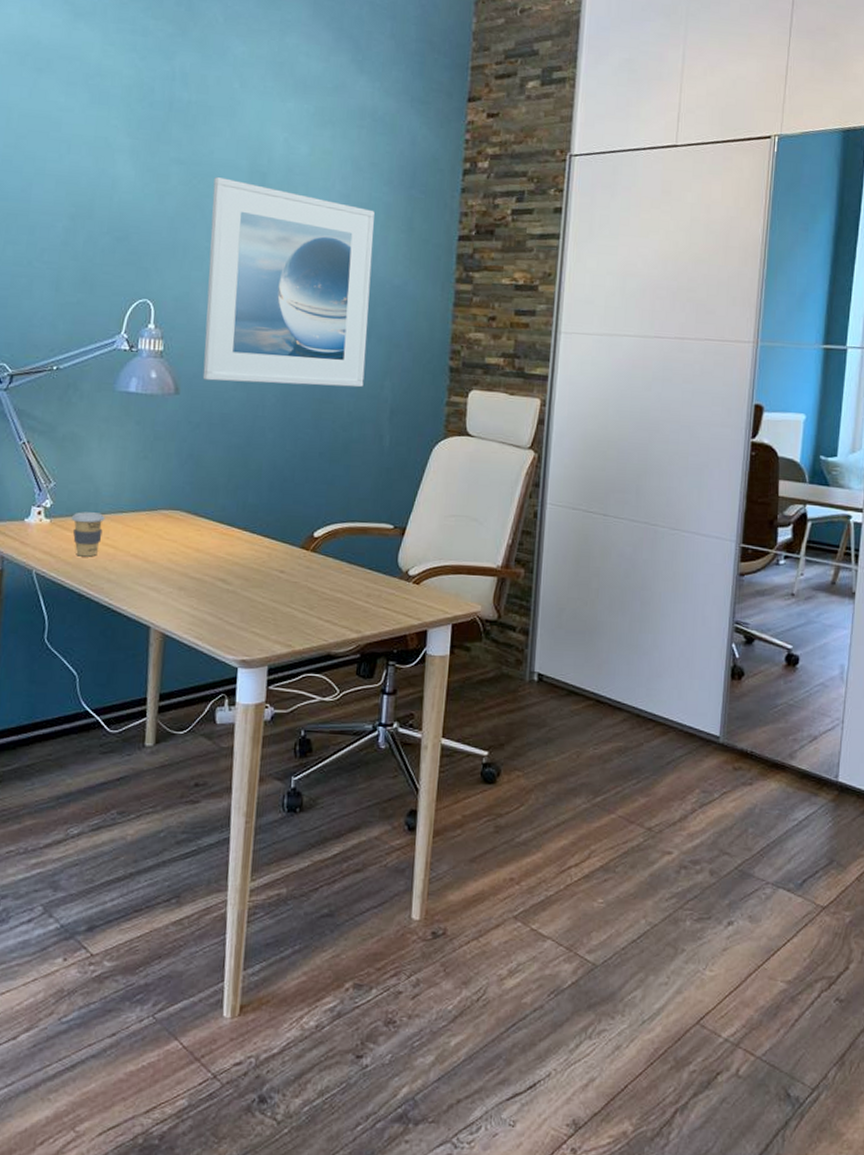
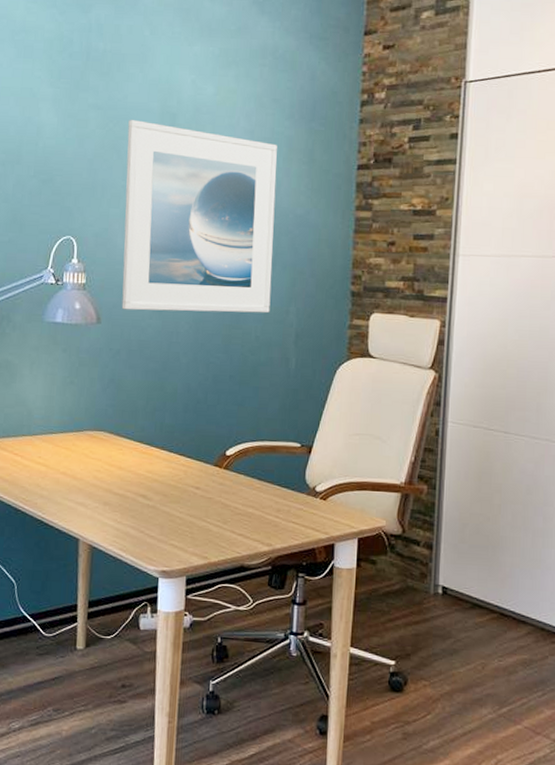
coffee cup: present [71,512,106,557] -> none [7,433,37,475]

